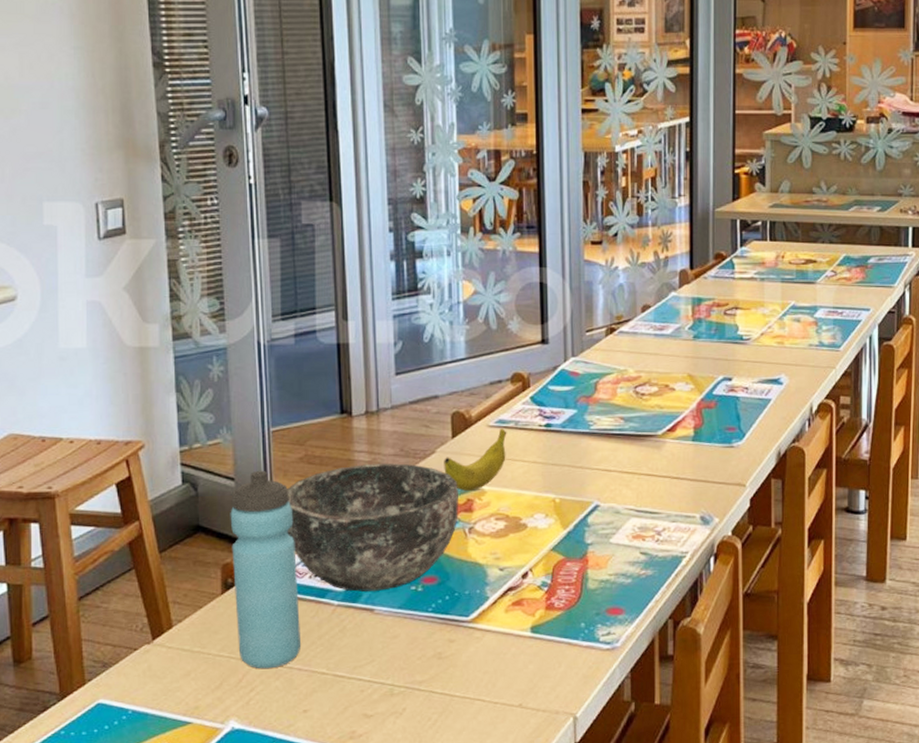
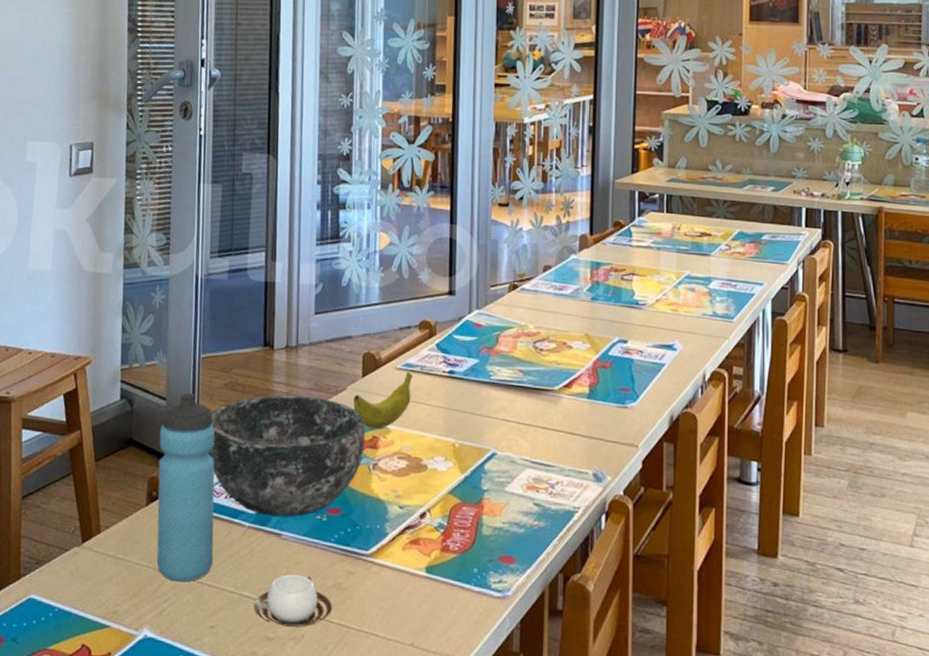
cup: none [349,648,435,702] -> present [254,574,333,627]

